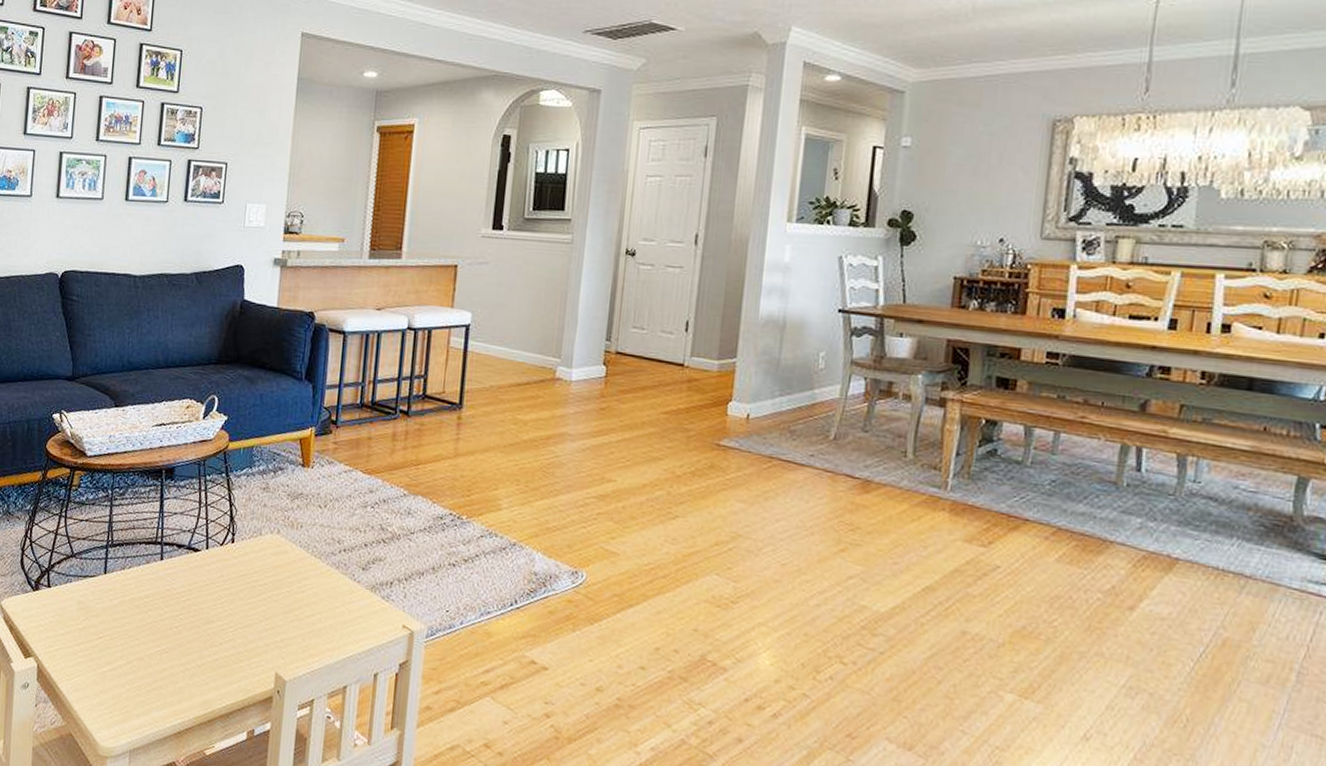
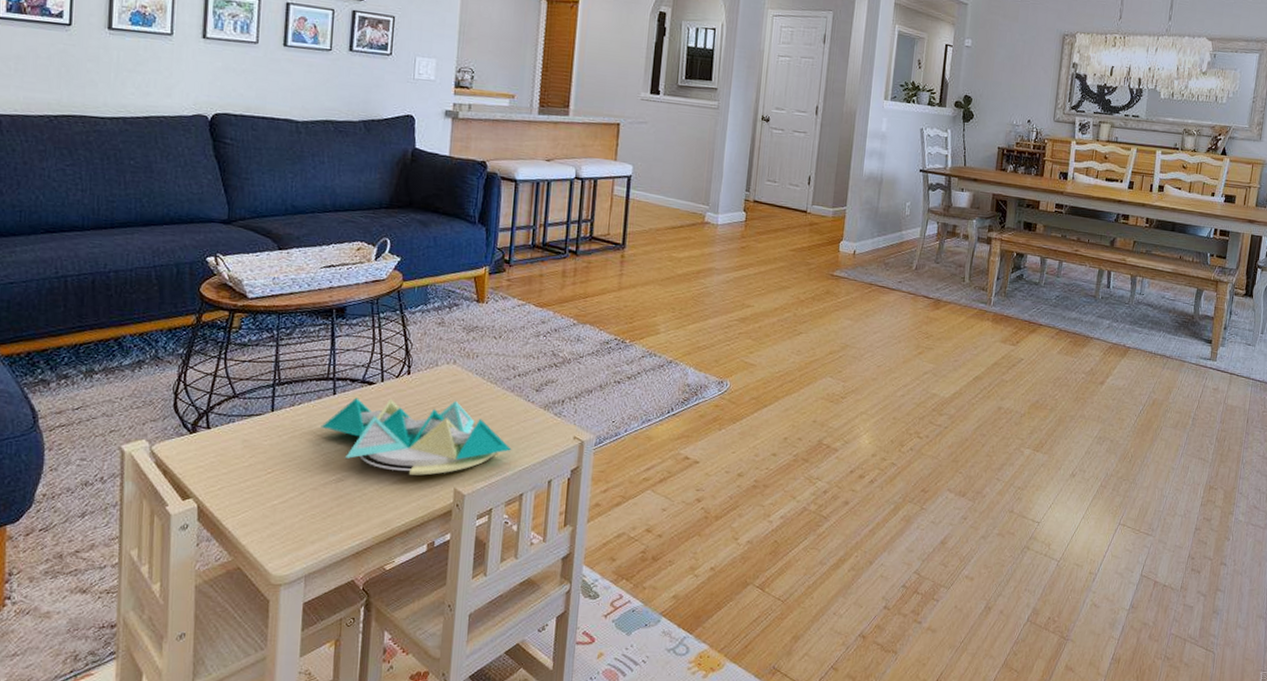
board game: none [148,564,336,655] -> present [321,397,512,476]

